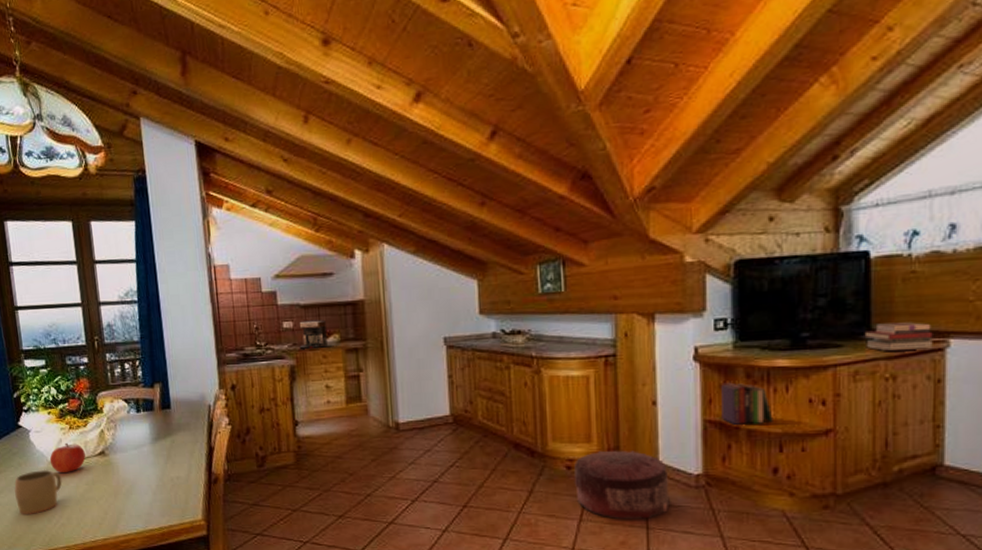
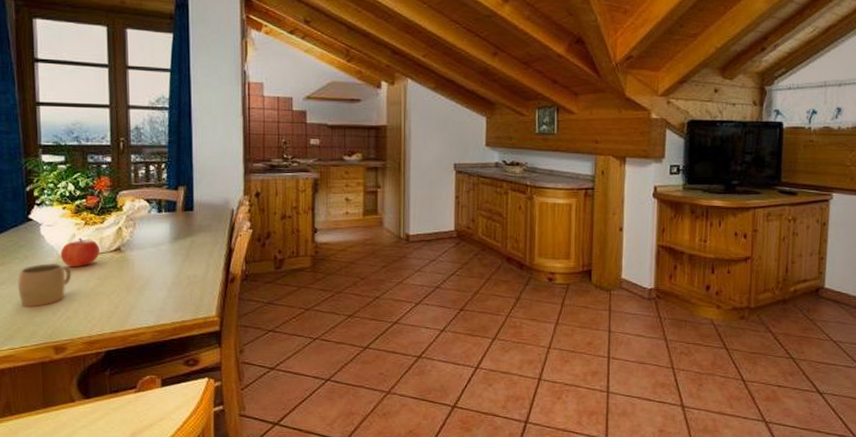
coffee maker: present [299,319,327,350] -> none [324,139,350,166]
pouf: present [573,450,671,519] -> none [553,266,629,324]
books: present [721,382,773,425] -> none [671,216,709,250]
books: present [864,322,933,352] -> none [776,178,822,201]

